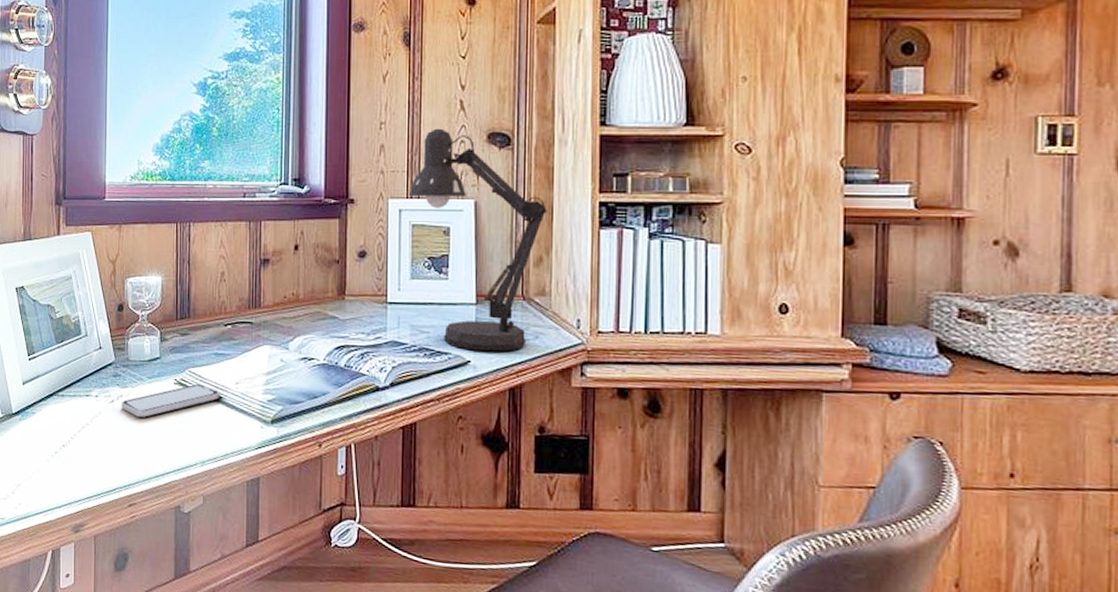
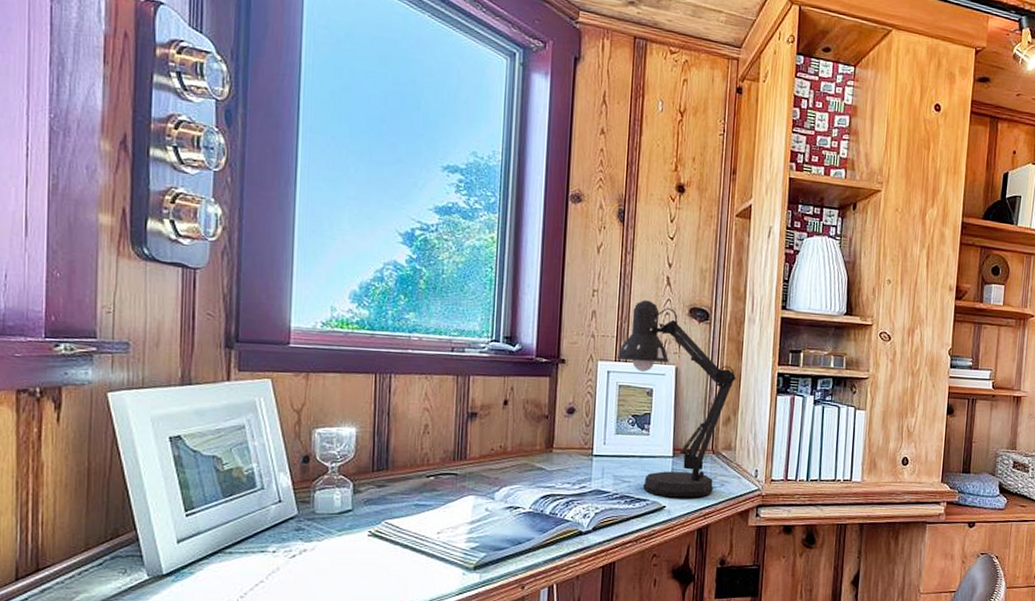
smartphone: present [121,383,220,417] -> none [304,534,420,571]

